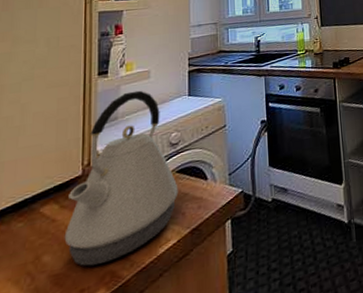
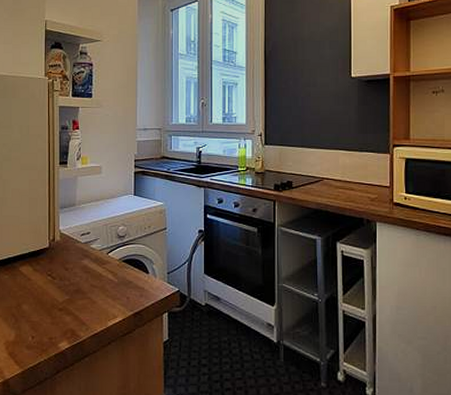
kettle: present [64,90,178,266] -> none [37,183,124,322]

